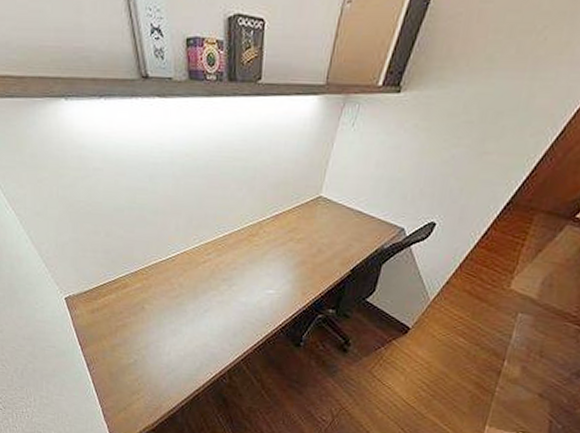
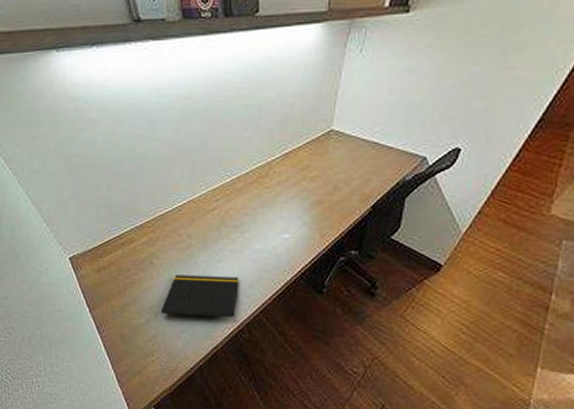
notepad: none [149,320,224,368] -> present [161,275,239,322]

